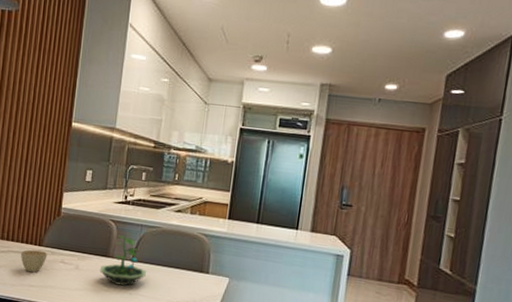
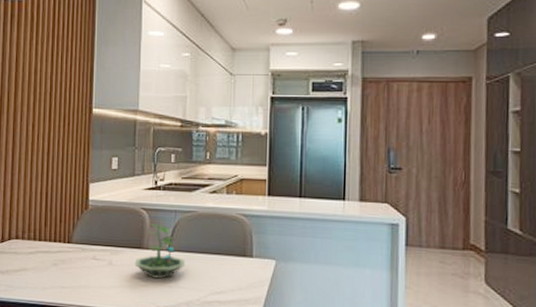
cup: present [20,249,48,273] -> none [49,248,78,273]

